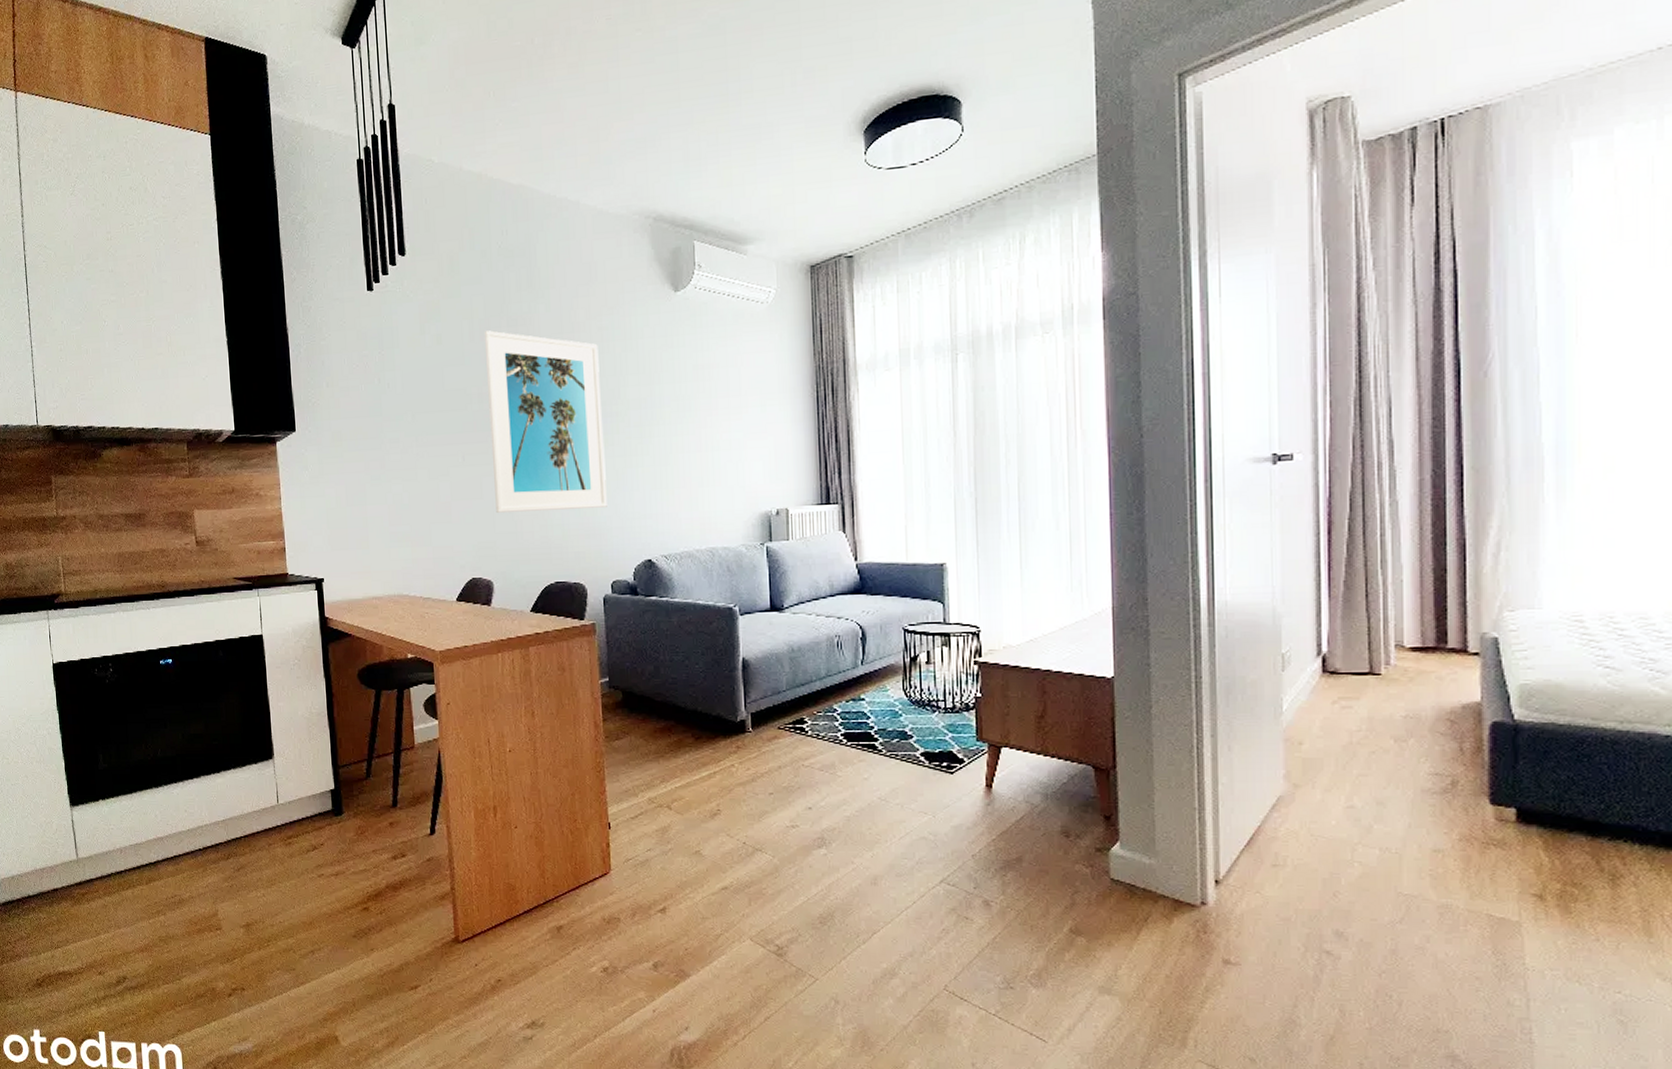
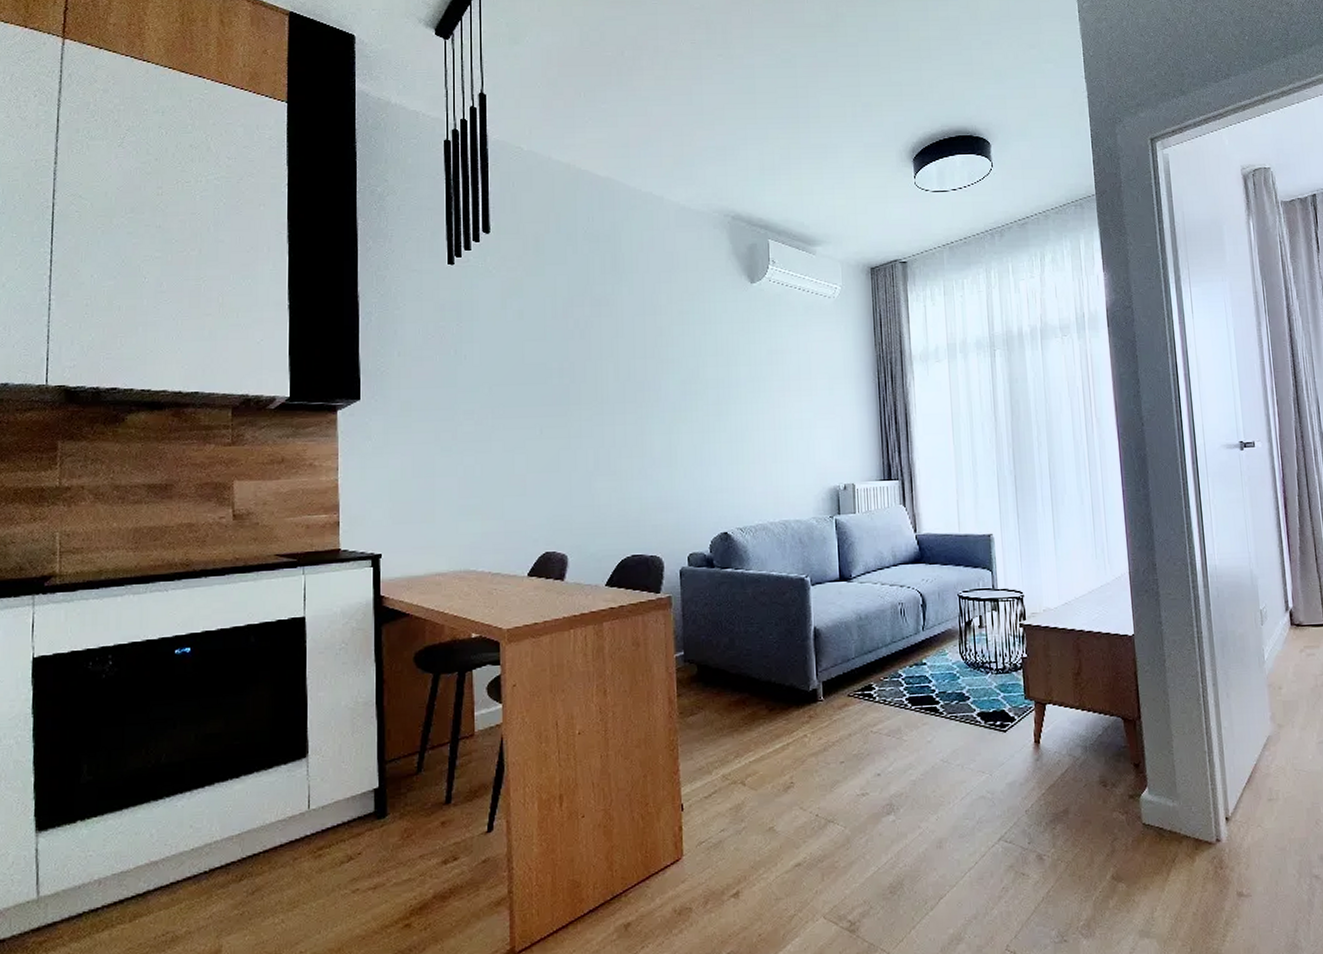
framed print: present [484,330,607,513] -> none [567,309,685,486]

